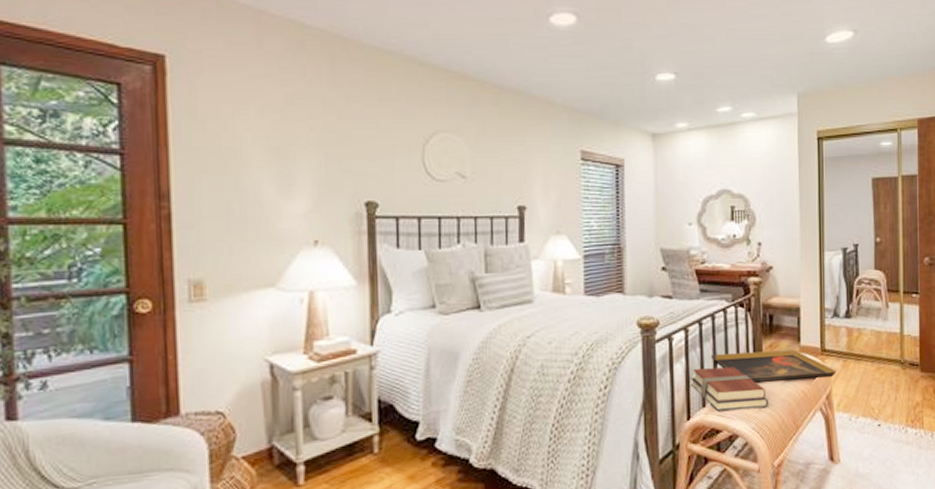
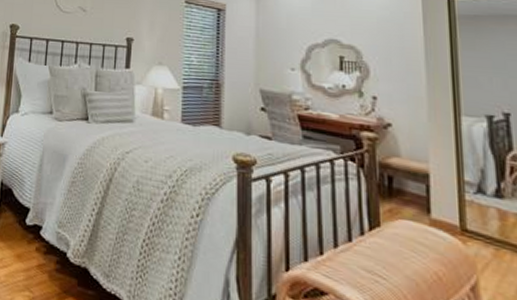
books: present [691,367,768,411] -> none [291,217,388,281]
decorative tray: present [710,349,836,383] -> none [314,206,485,266]

